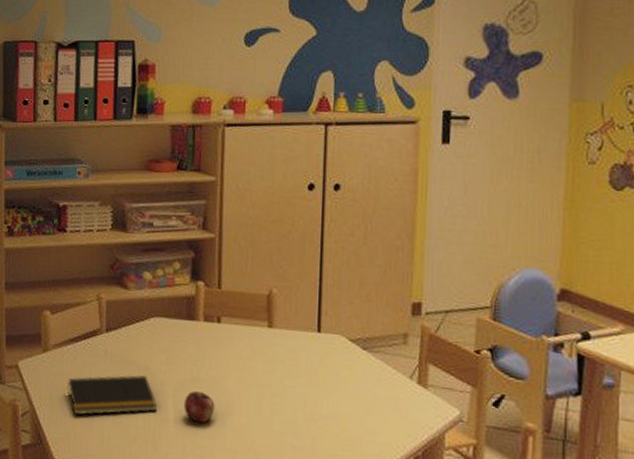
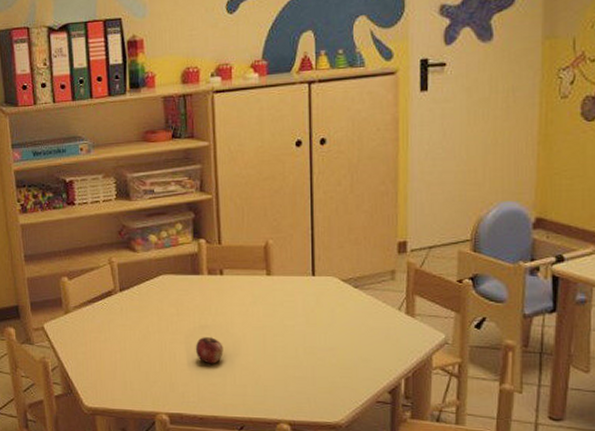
notepad: present [67,375,158,415] -> none [90,327,172,366]

